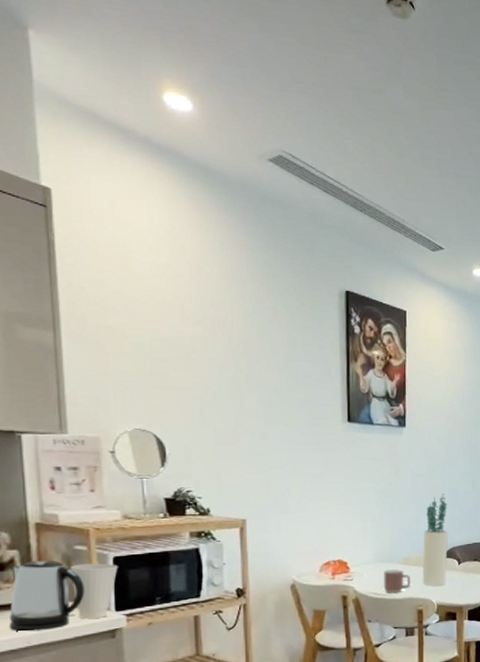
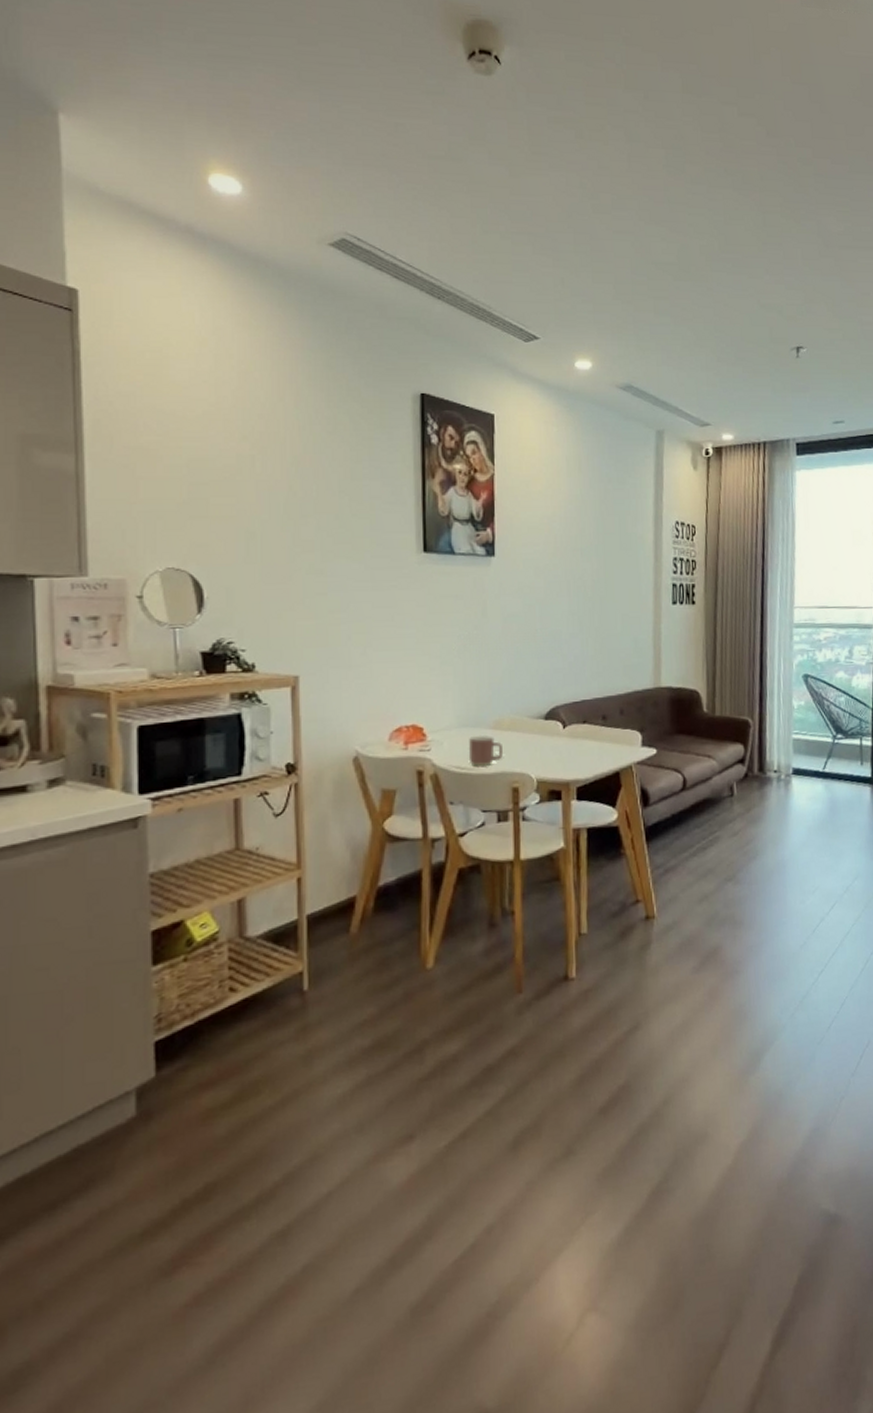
kettle: present [9,560,85,632] -> none [10,731,102,822]
cup: present [71,563,118,620] -> none [87,734,143,806]
vase: present [422,493,448,587] -> none [517,638,550,757]

